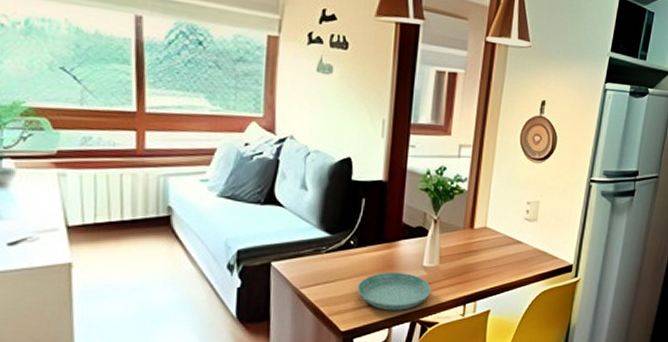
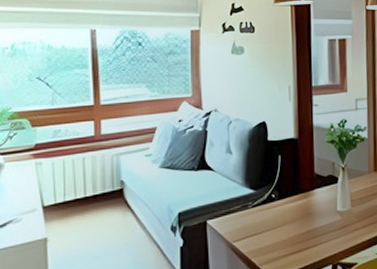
saucer: present [357,272,432,311] -> none [282,218,348,256]

